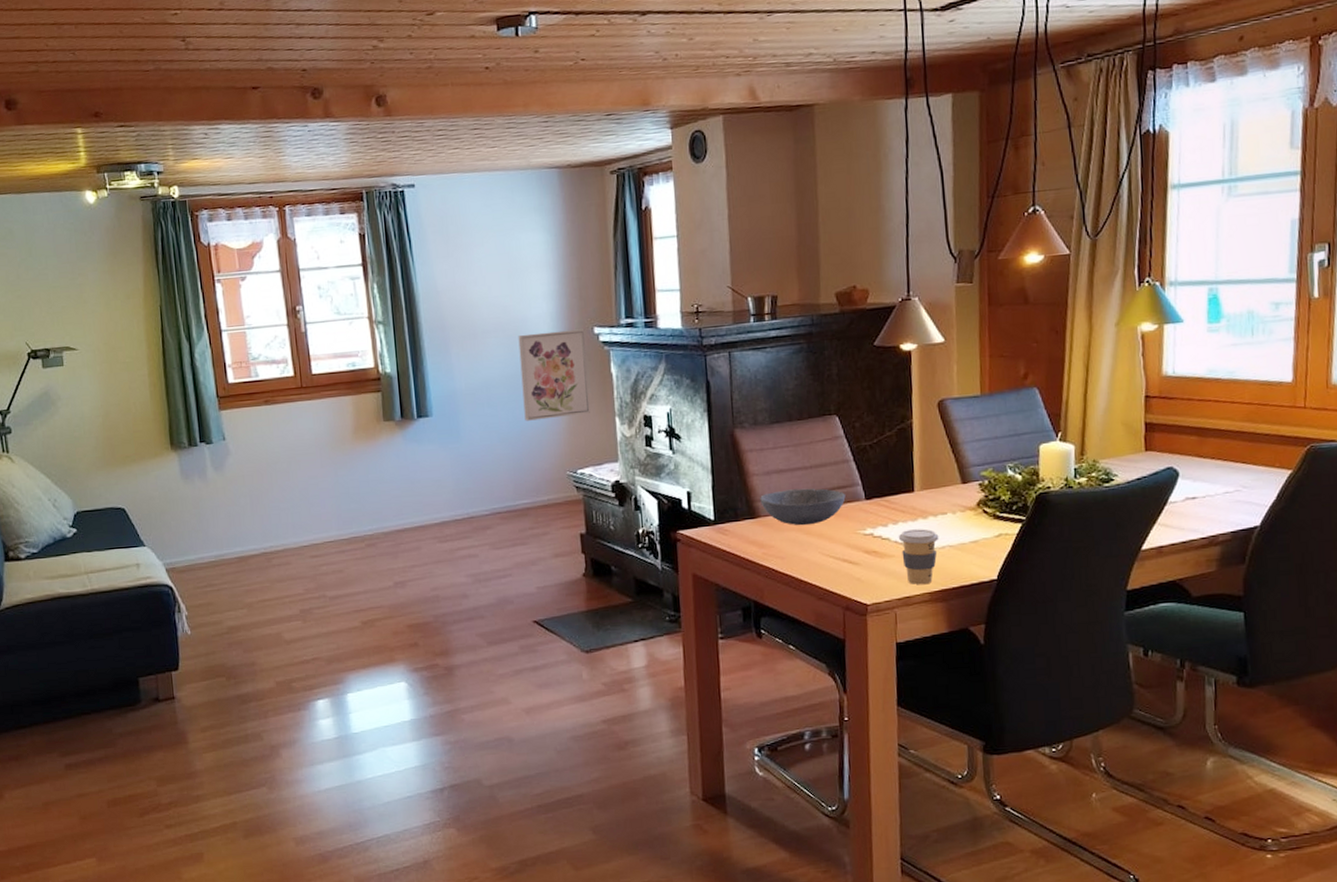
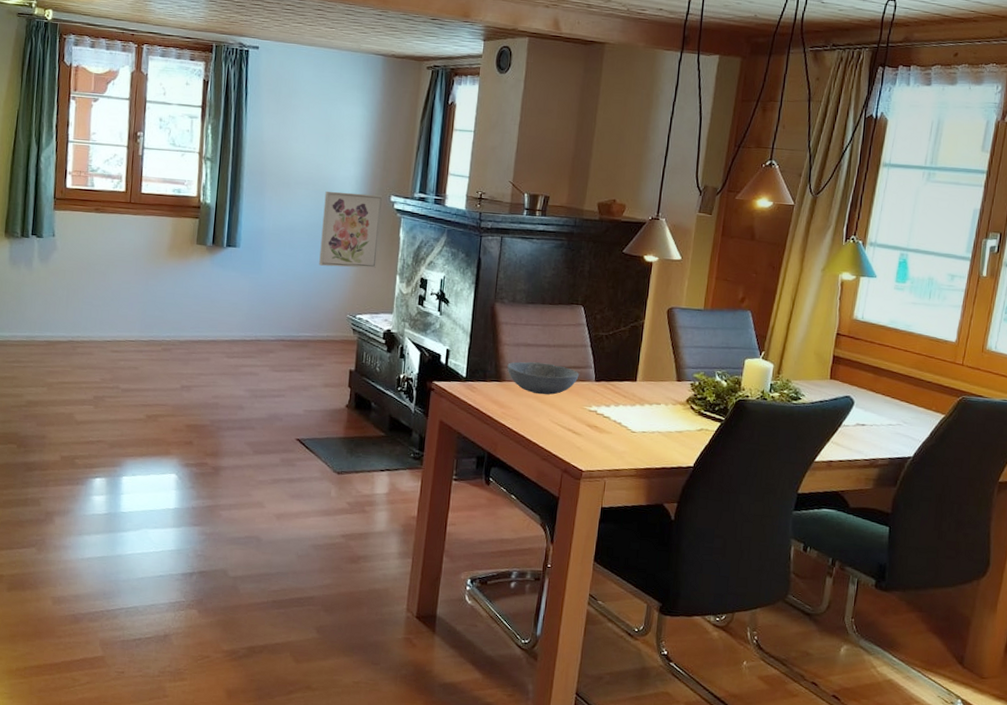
coffee cup: present [899,529,939,585] -> none [618,412,651,462]

